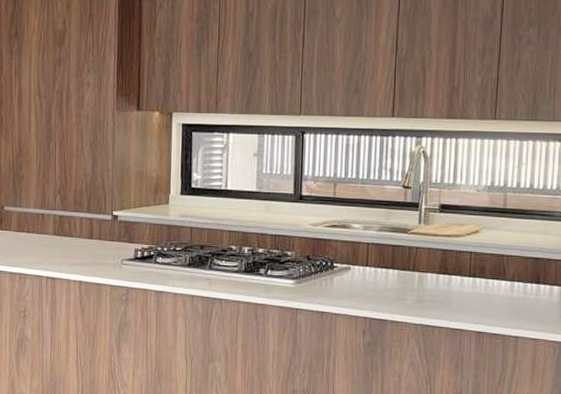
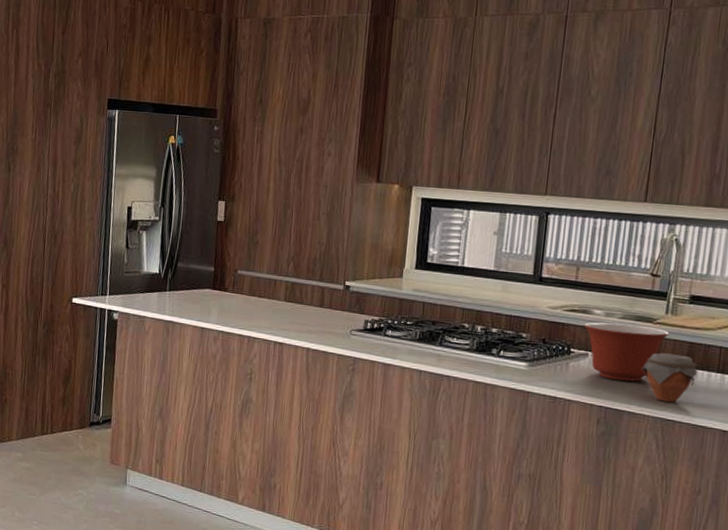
mixing bowl: none [344,235,423,291] -> present [584,322,670,382]
jar: none [400,261,452,309] -> present [642,353,698,403]

